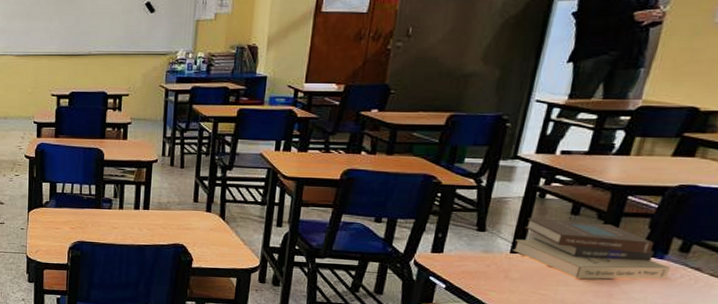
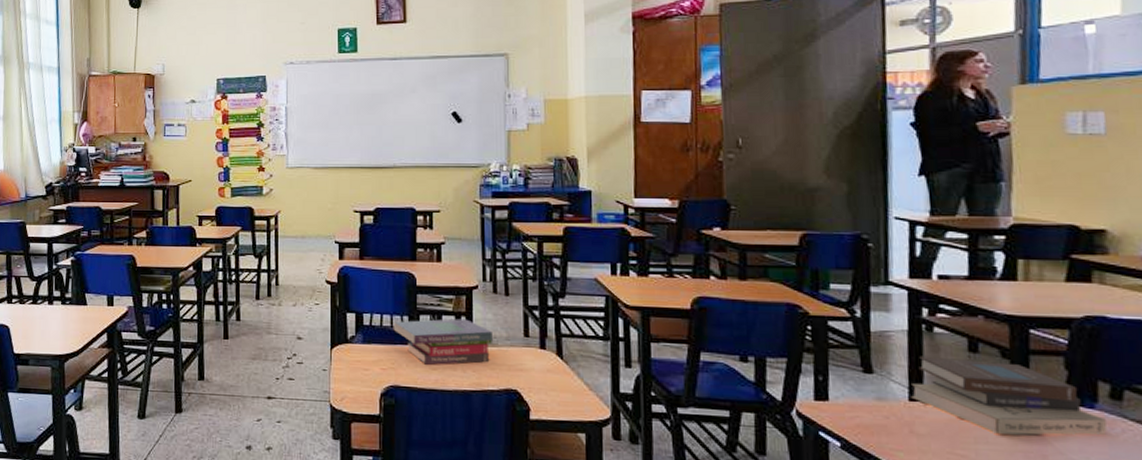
books: none [82,187,168,226] -> present [393,318,494,366]

